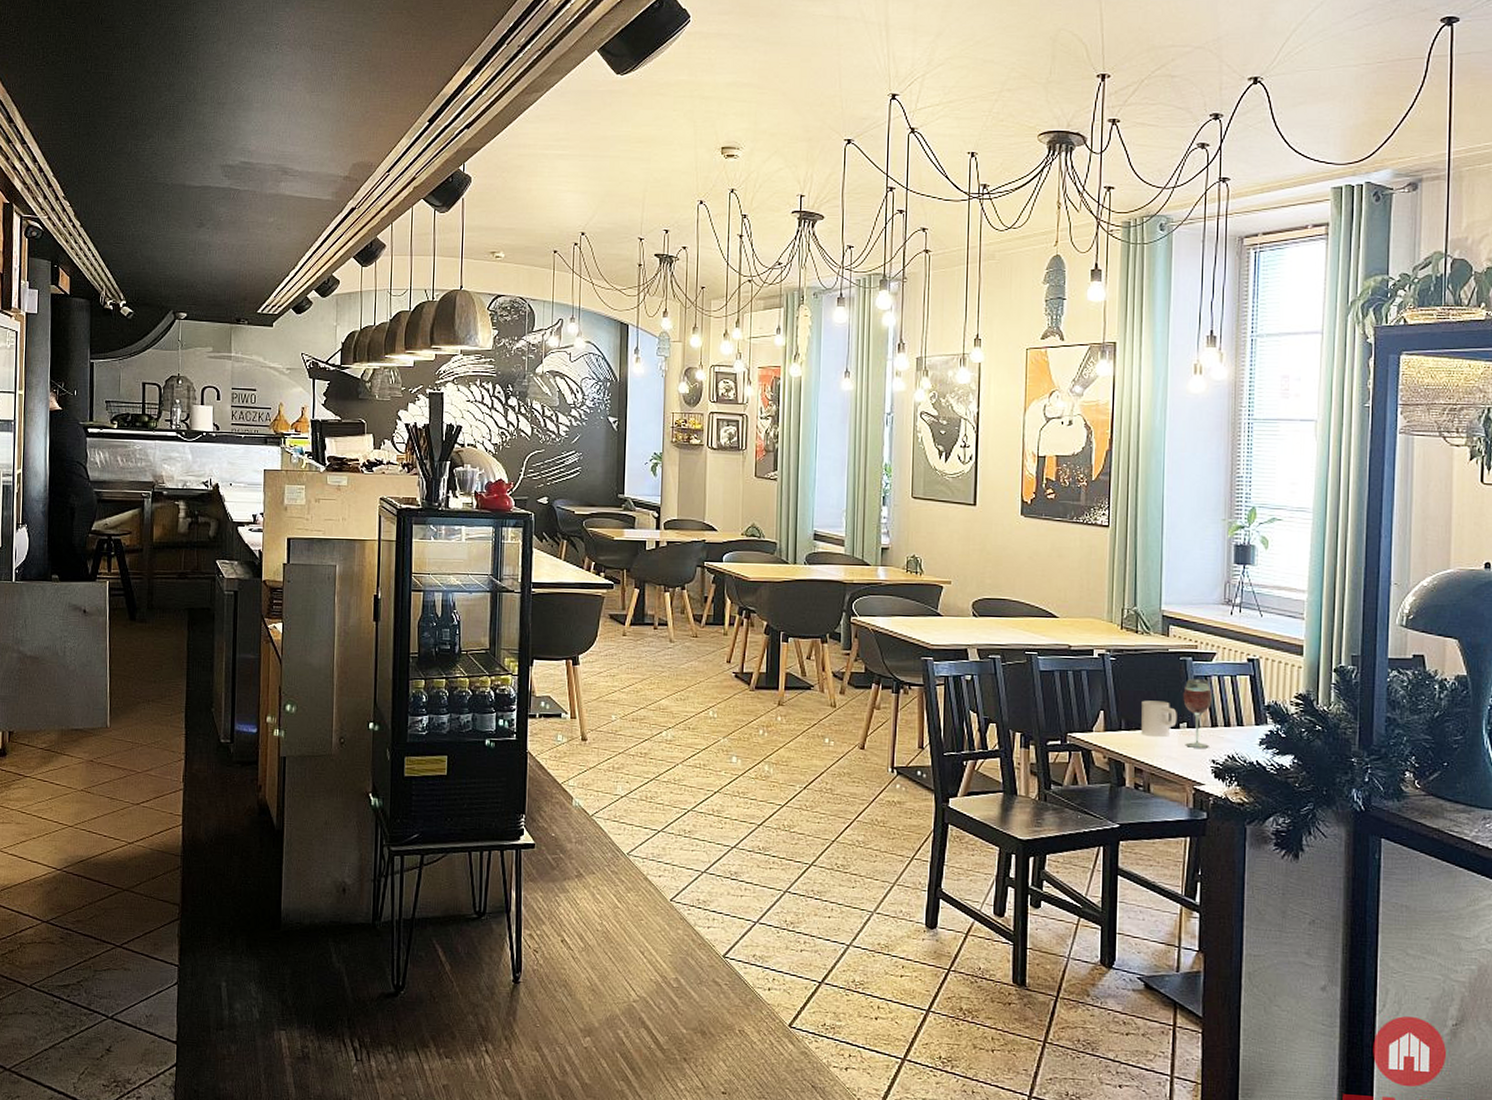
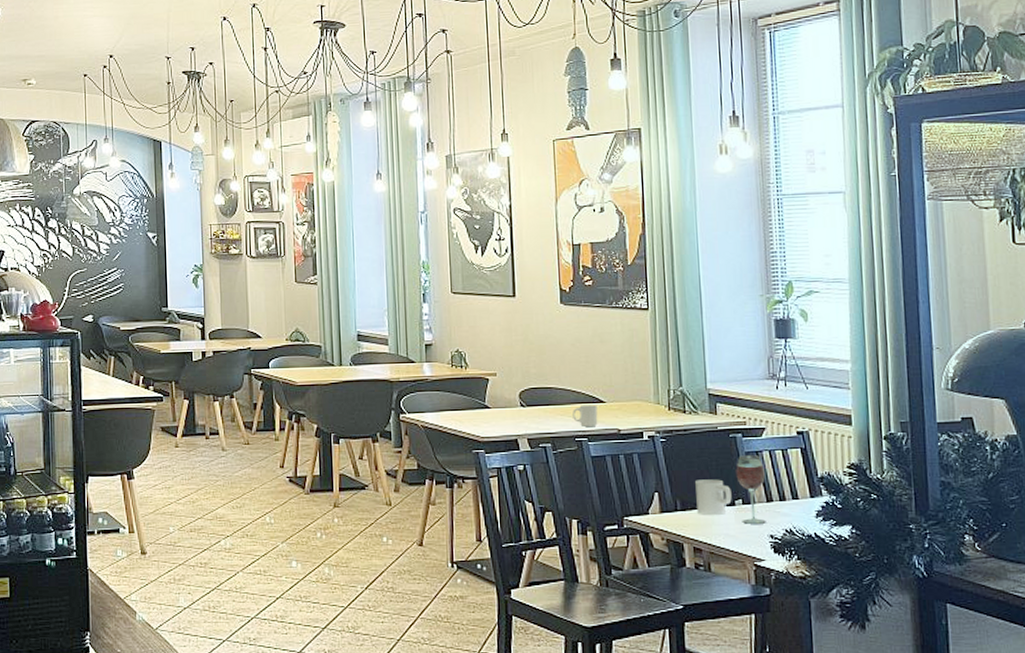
cup: none [1024,619,1050,642] -> present [572,405,598,428]

